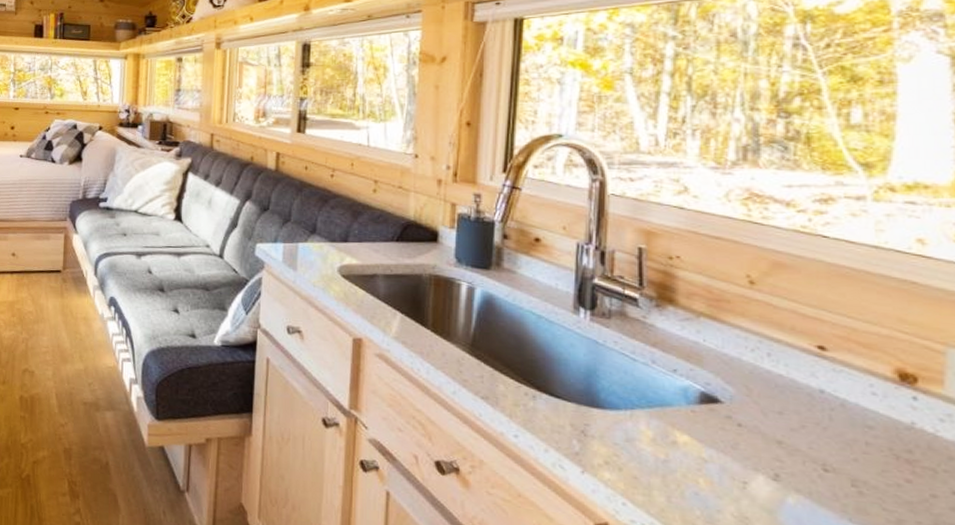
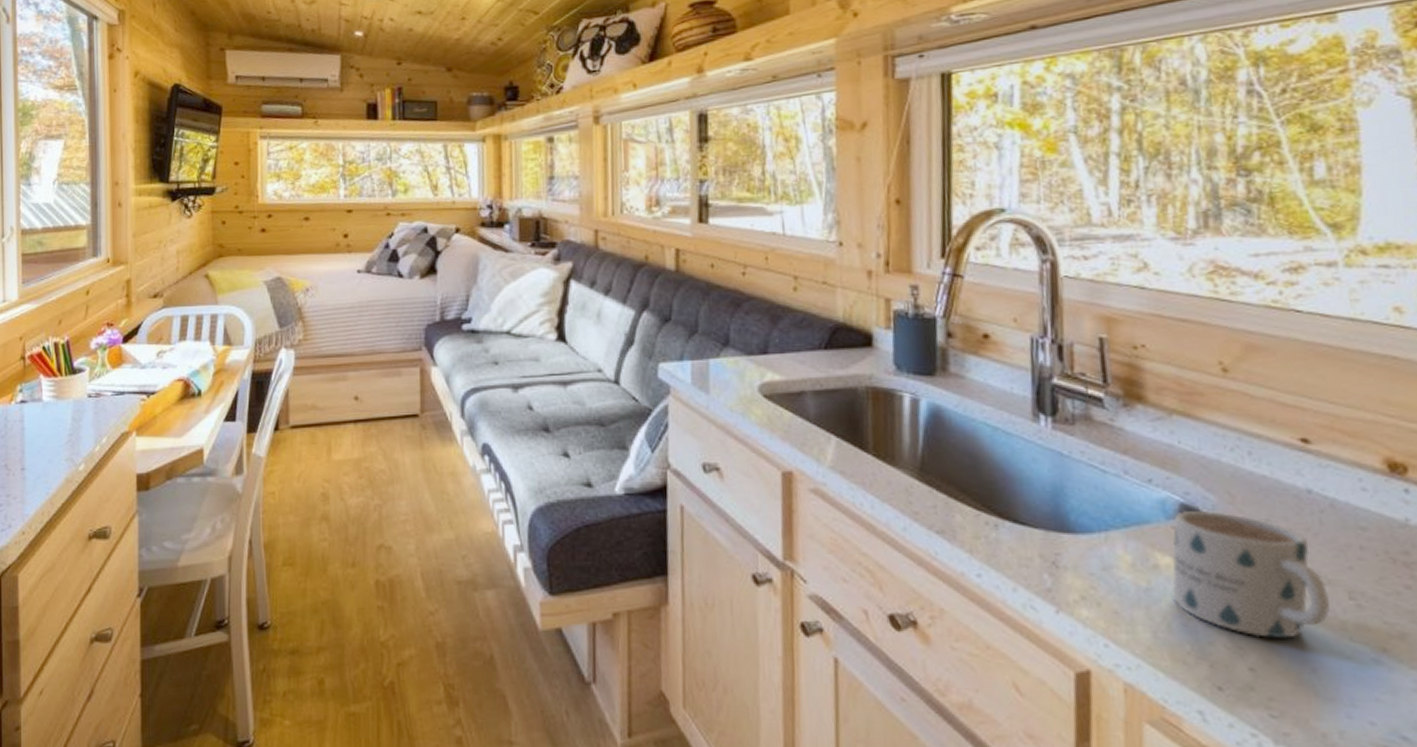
mug: none [688,399,834,514] -> present [1171,510,1330,638]

